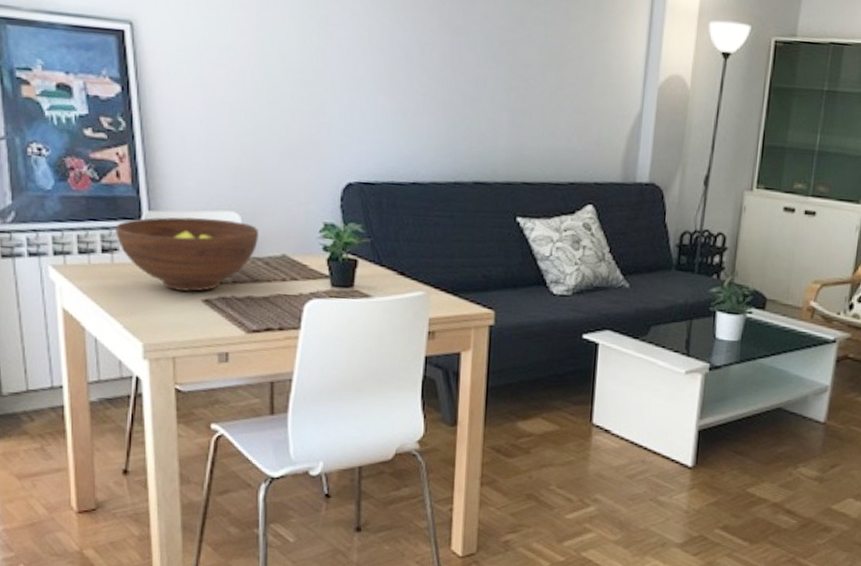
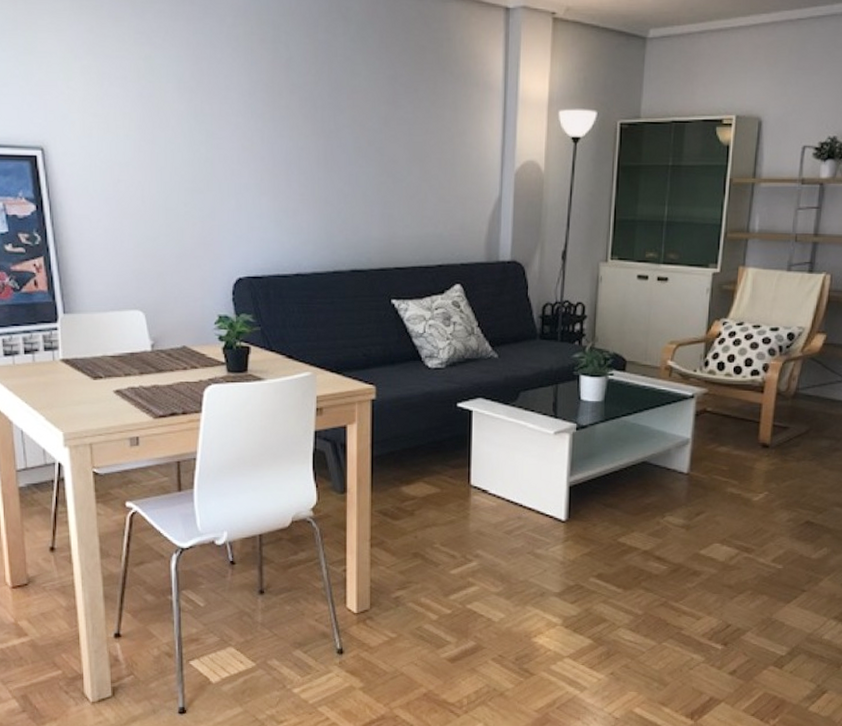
fruit bowl: present [116,216,258,293] -> none [36,317,161,385]

